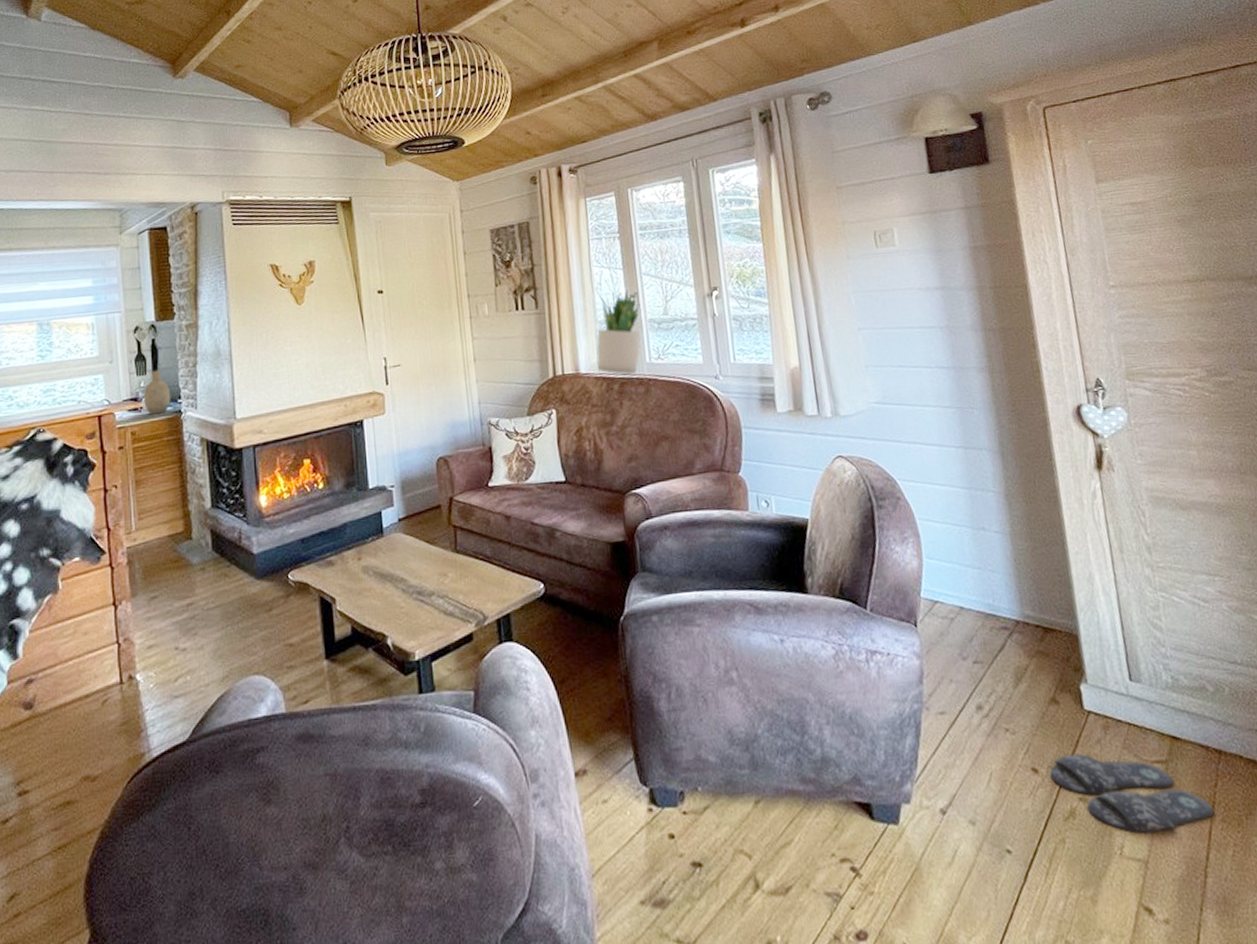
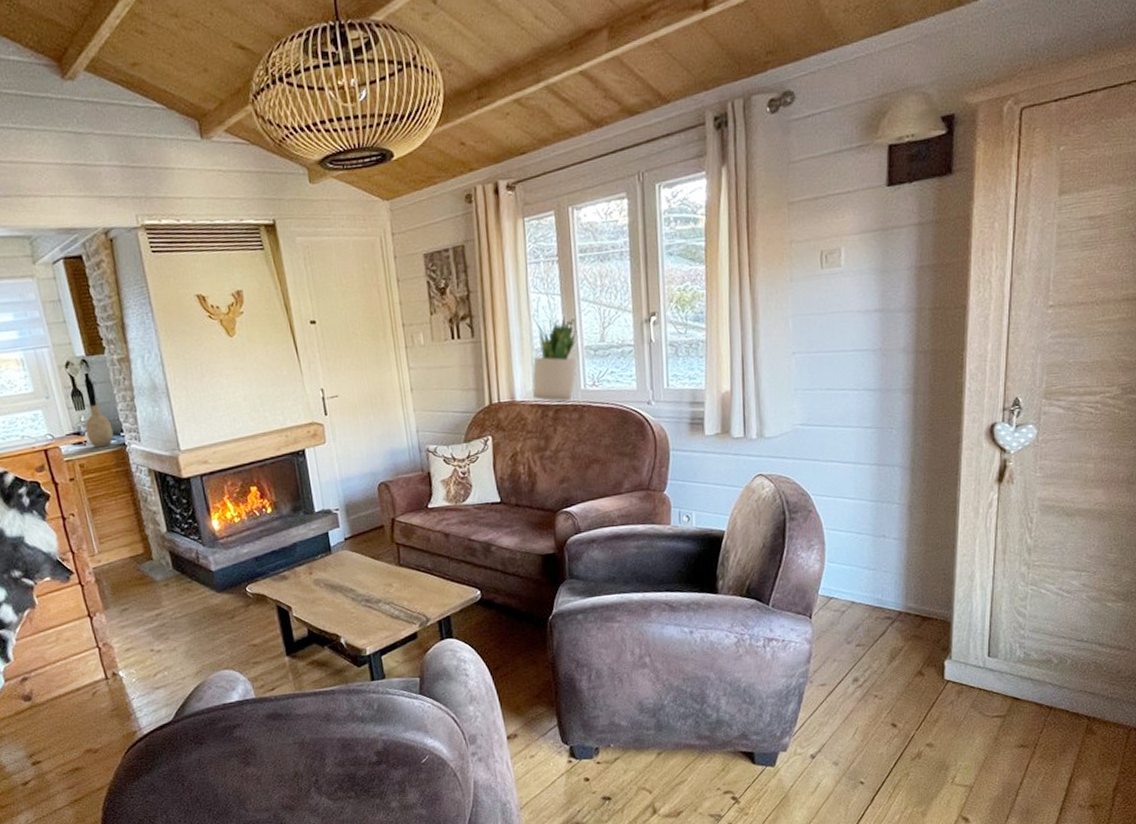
slippers: present [1050,754,1215,835] -> none [907,712,1035,768]

